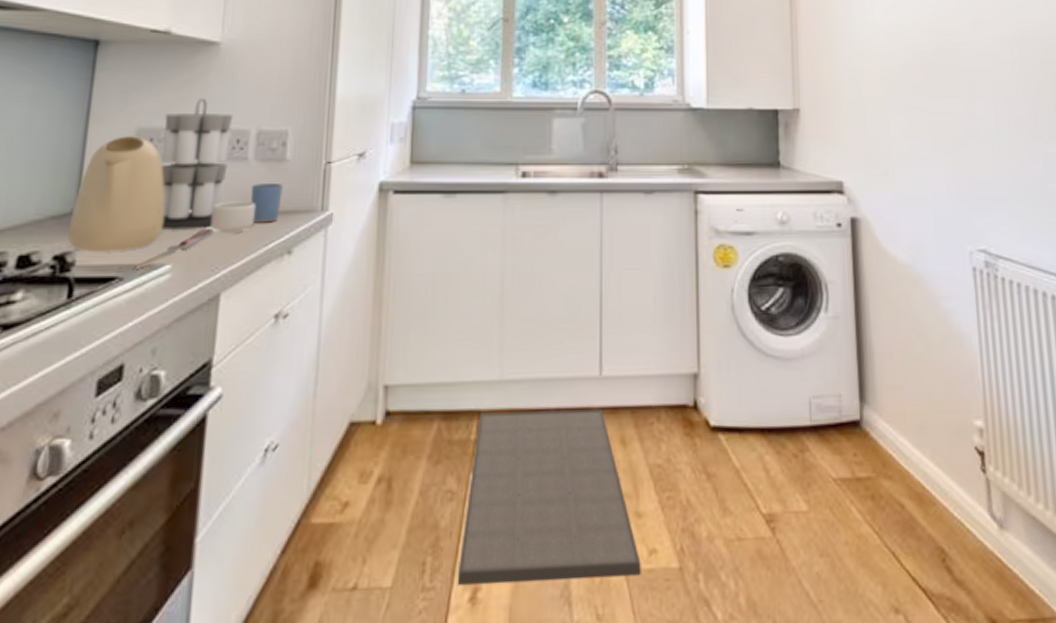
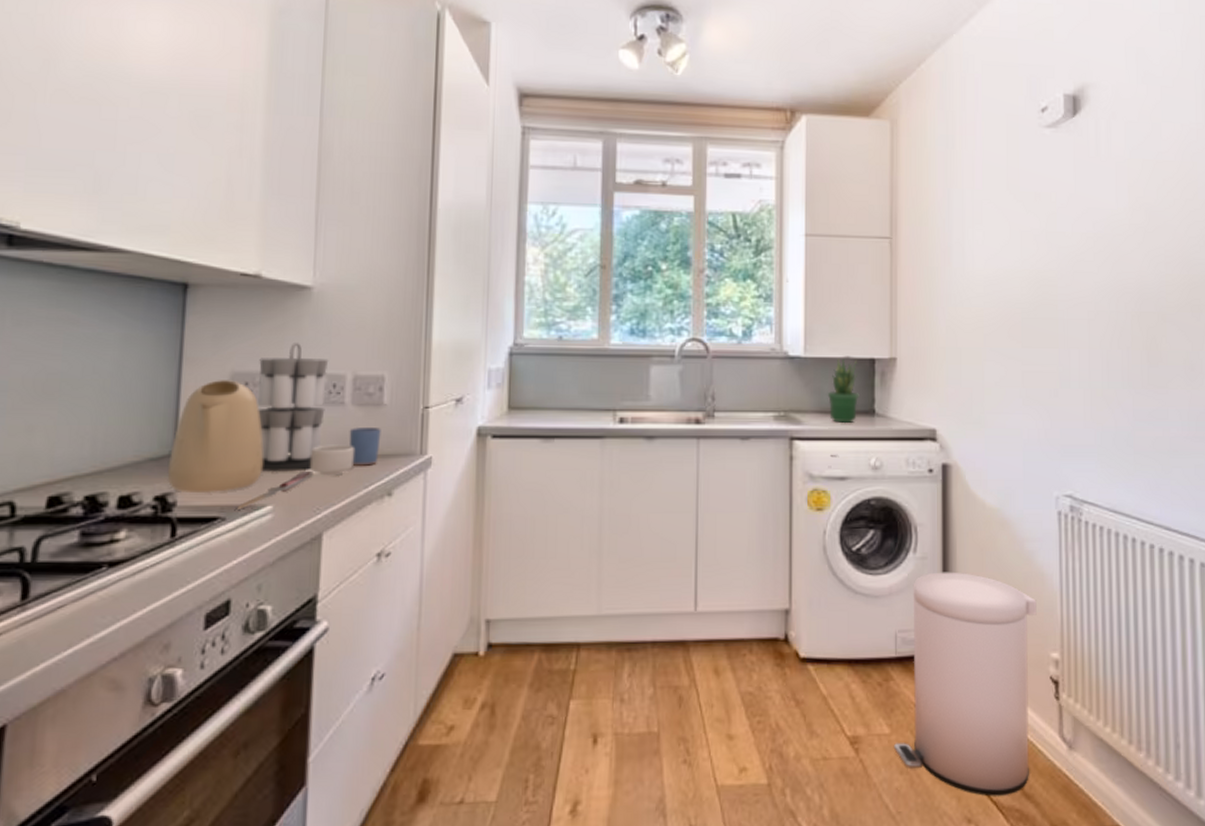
doormat: present [457,409,641,585] -> none [558,642,732,799]
planter: none [731,109,764,177] -> present [827,358,859,424]
pedal bin: none [811,332,959,582] -> present [893,572,1037,796]

